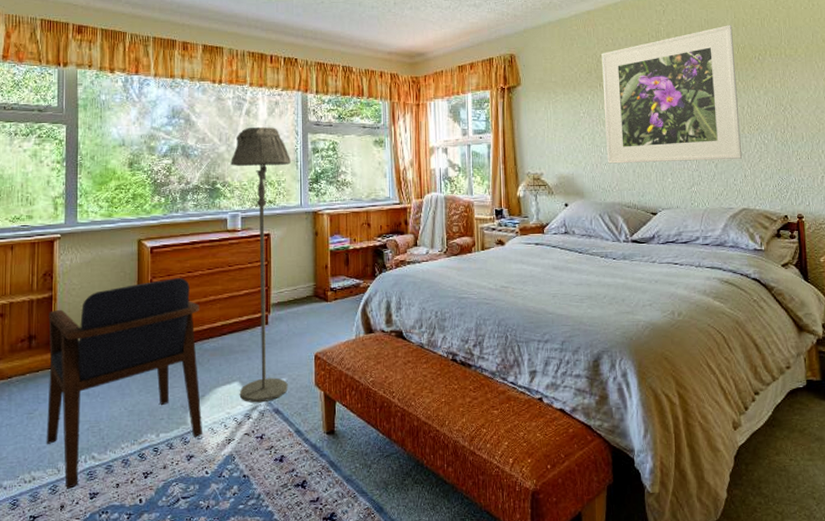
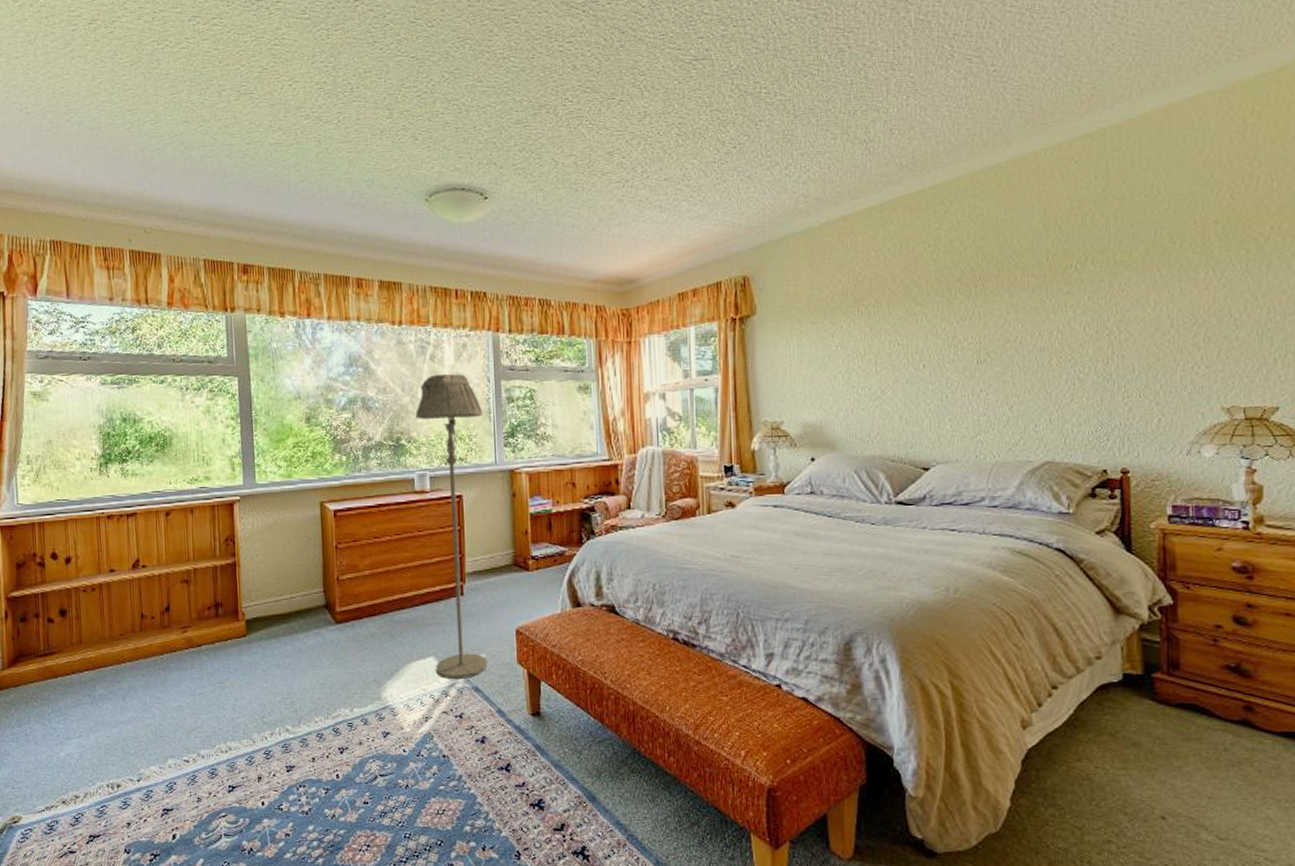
armchair: present [46,278,202,489] -> none [233,544,398,761]
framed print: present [601,25,742,164] -> none [861,225,1046,408]

